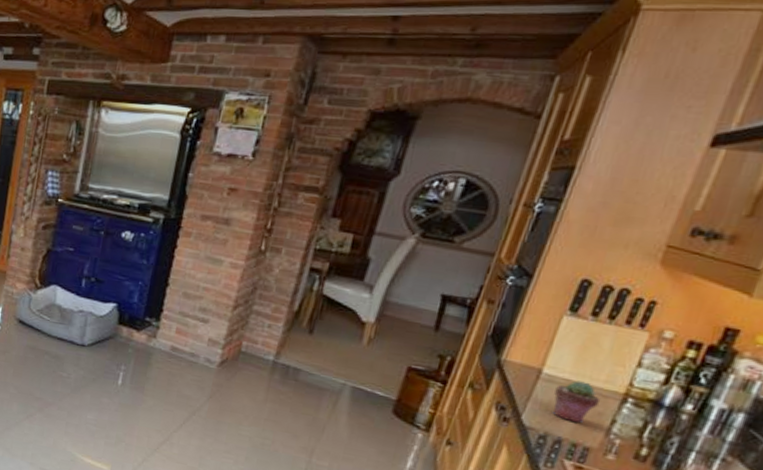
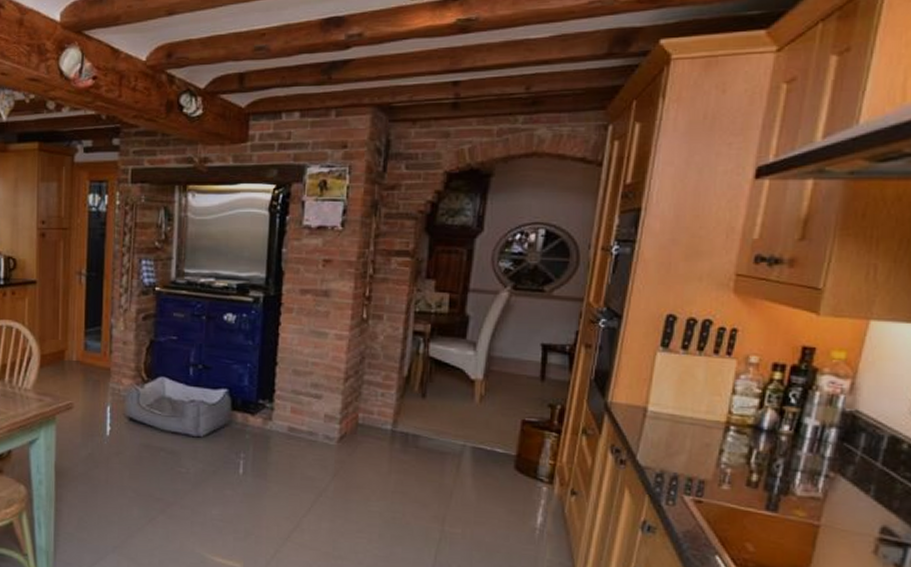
potted succulent: present [552,380,601,424] -> none [663,414,706,457]

